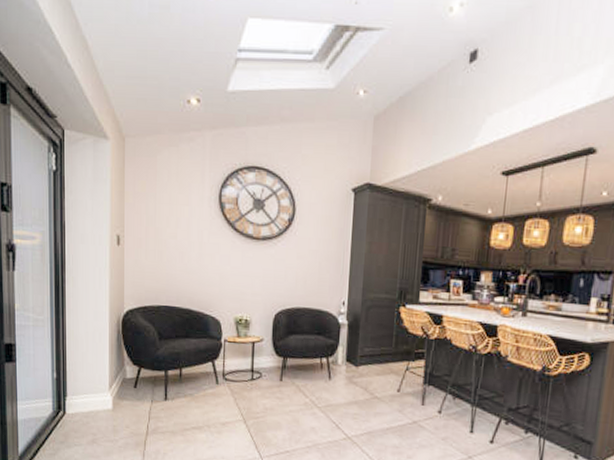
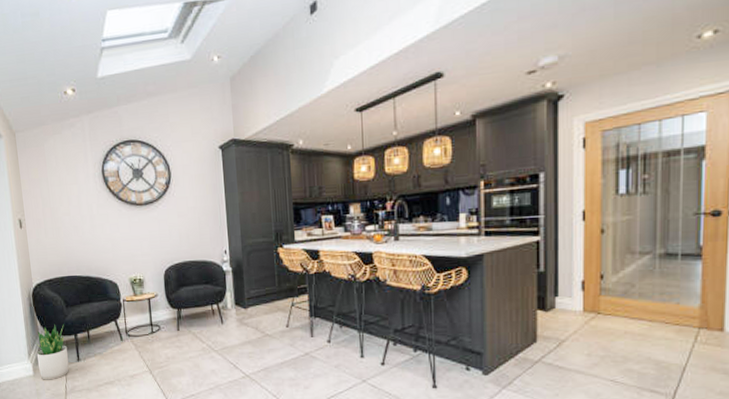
planter: none [119,356,155,418] -> present [35,324,69,380]

